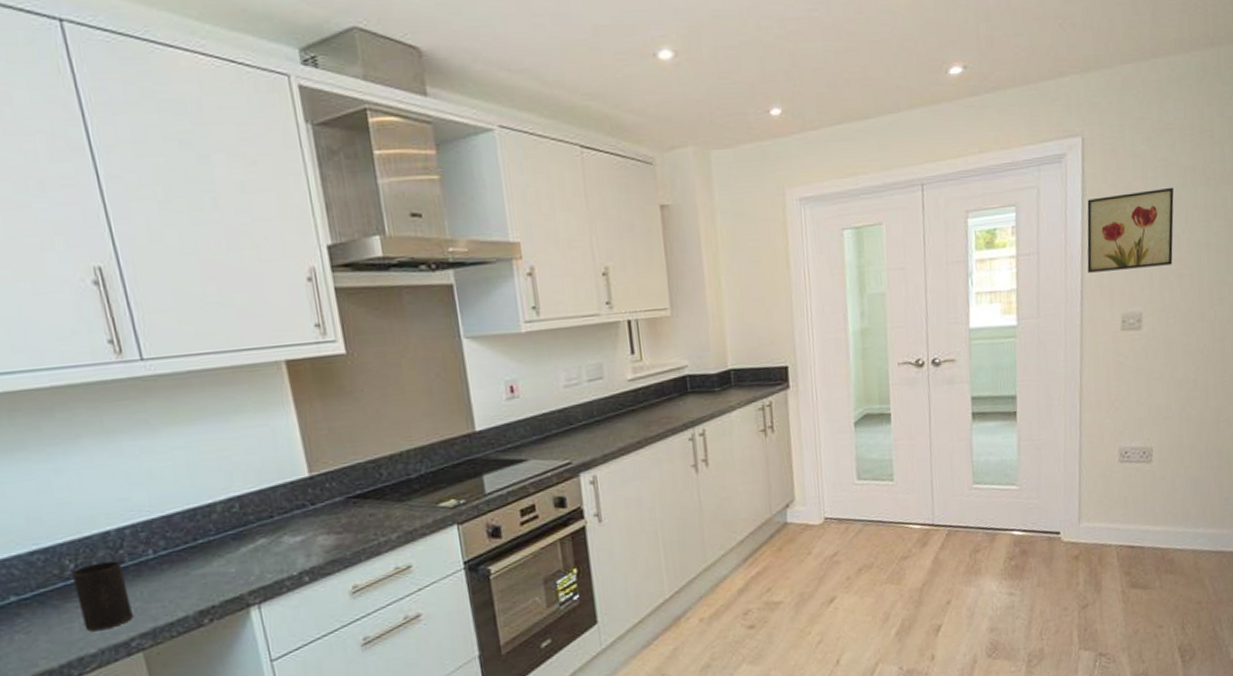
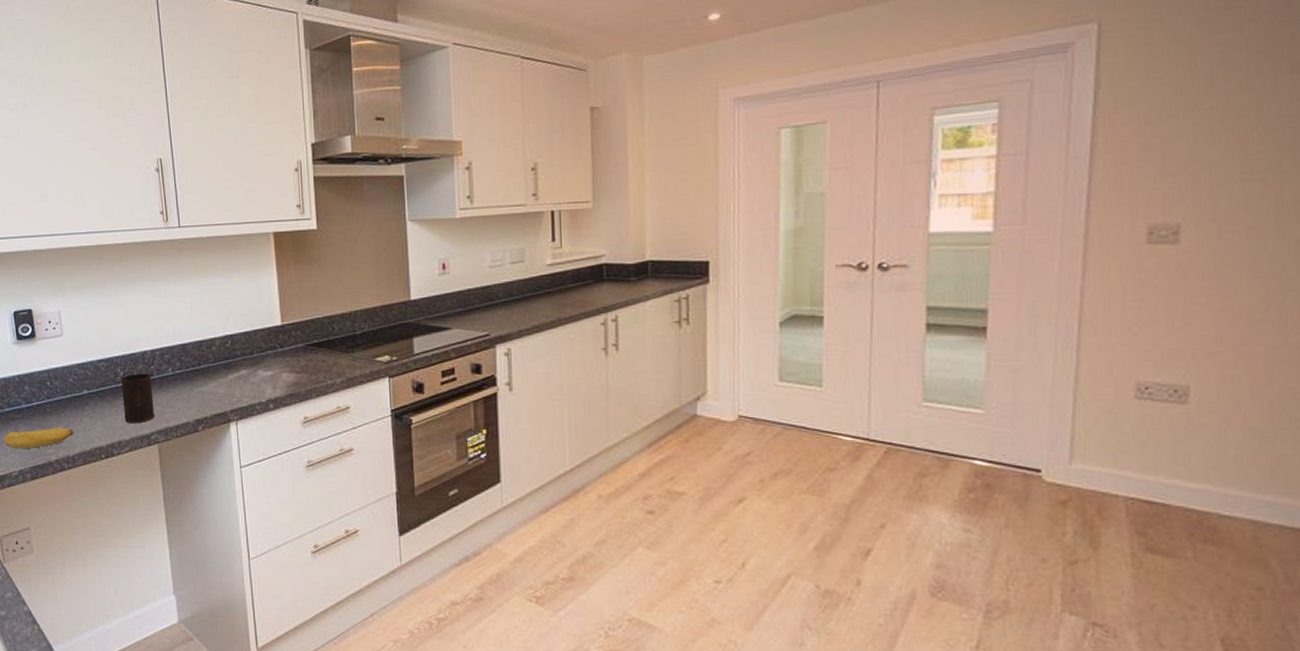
wall art: present [1087,187,1174,273] -> none [1098,75,1240,176]

